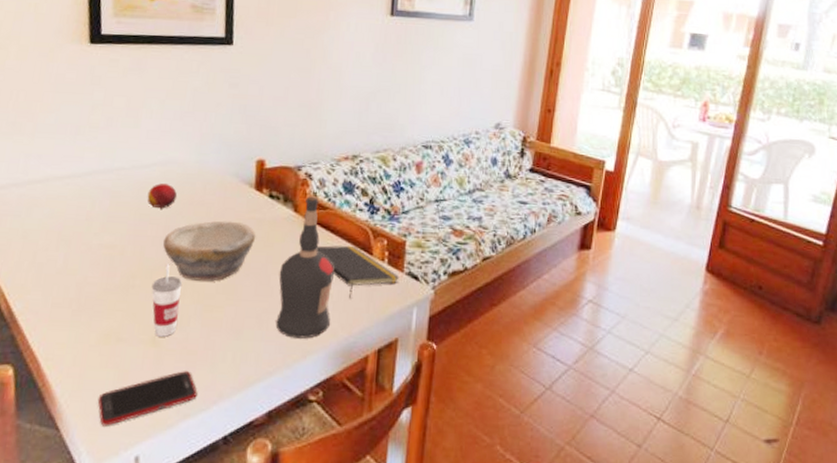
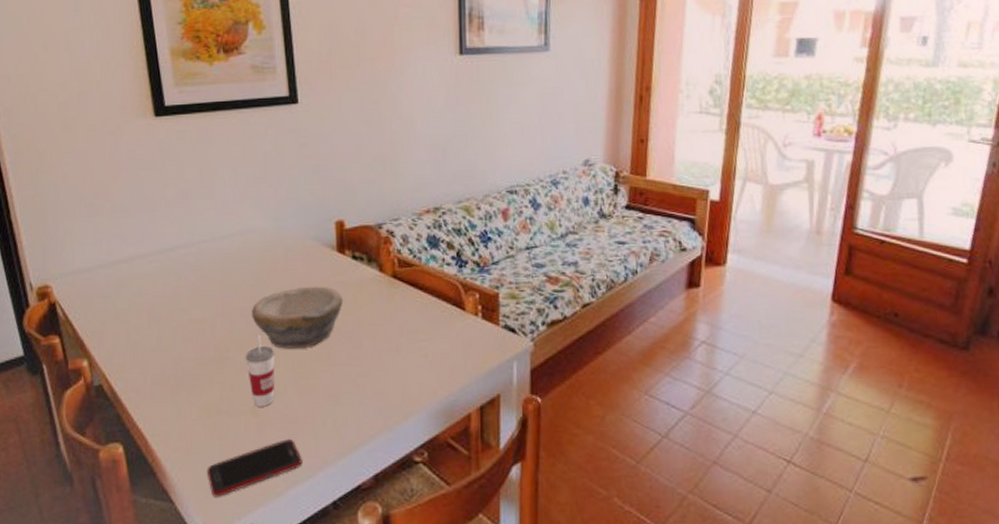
fruit: present [147,183,178,209] -> none [230,253,260,279]
liquor bottle: present [275,196,334,339] -> none [371,254,428,400]
notepad: present [316,245,400,299] -> none [406,302,496,357]

